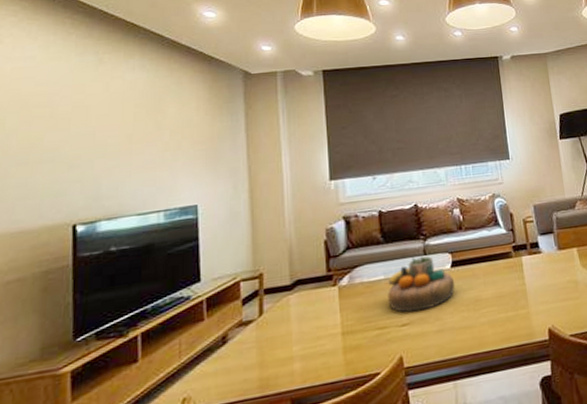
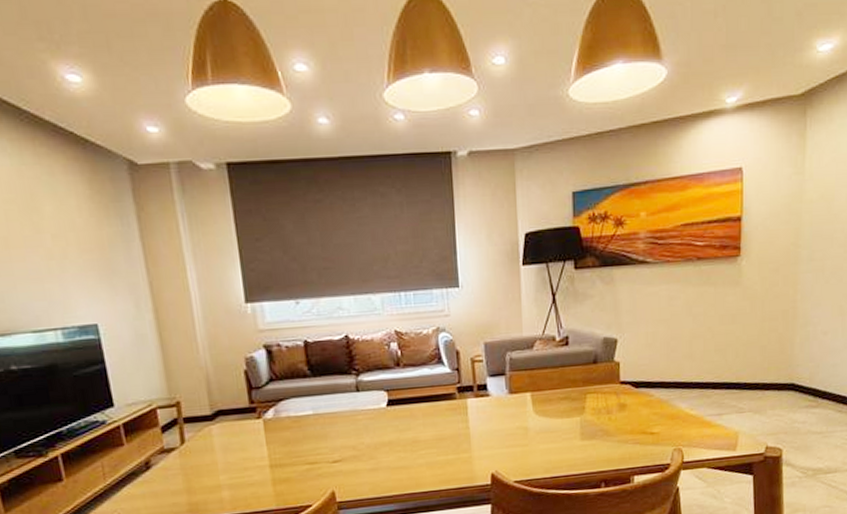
decorative bowl: present [388,256,455,313] -> none [317,392,391,450]

